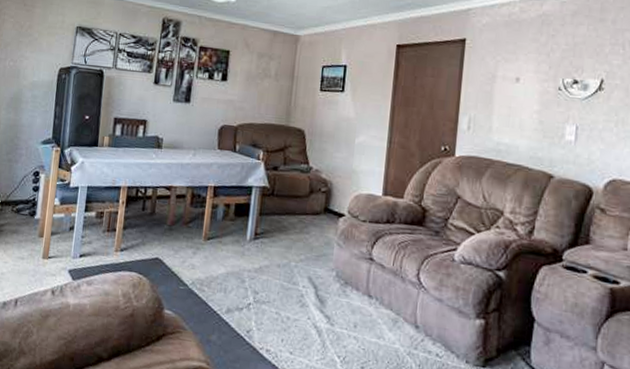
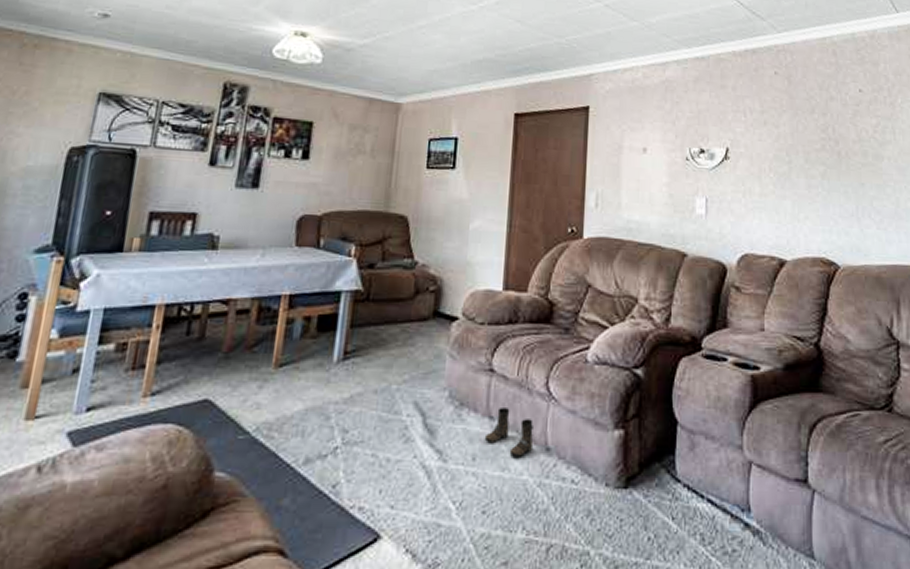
boots: none [364,289,406,330] -> present [484,408,535,457]

